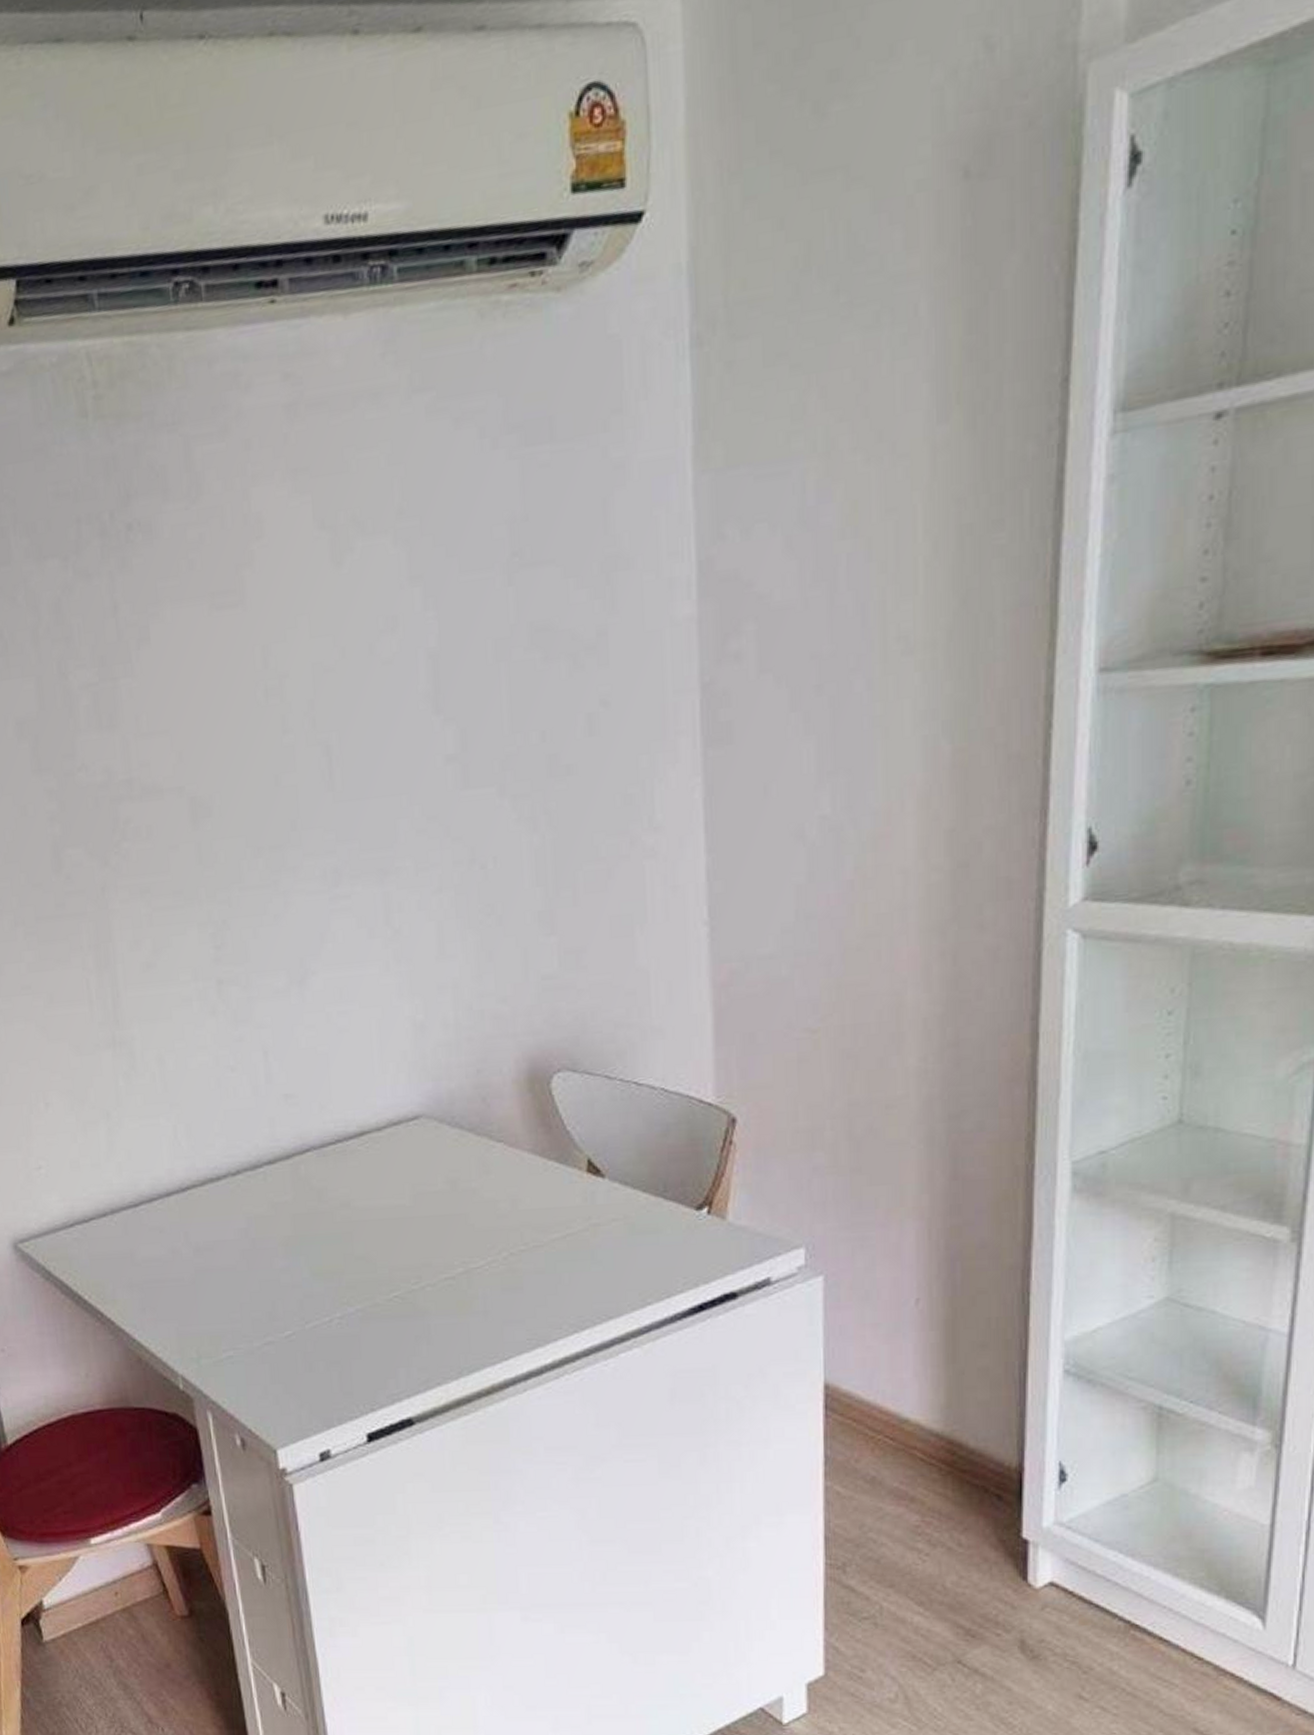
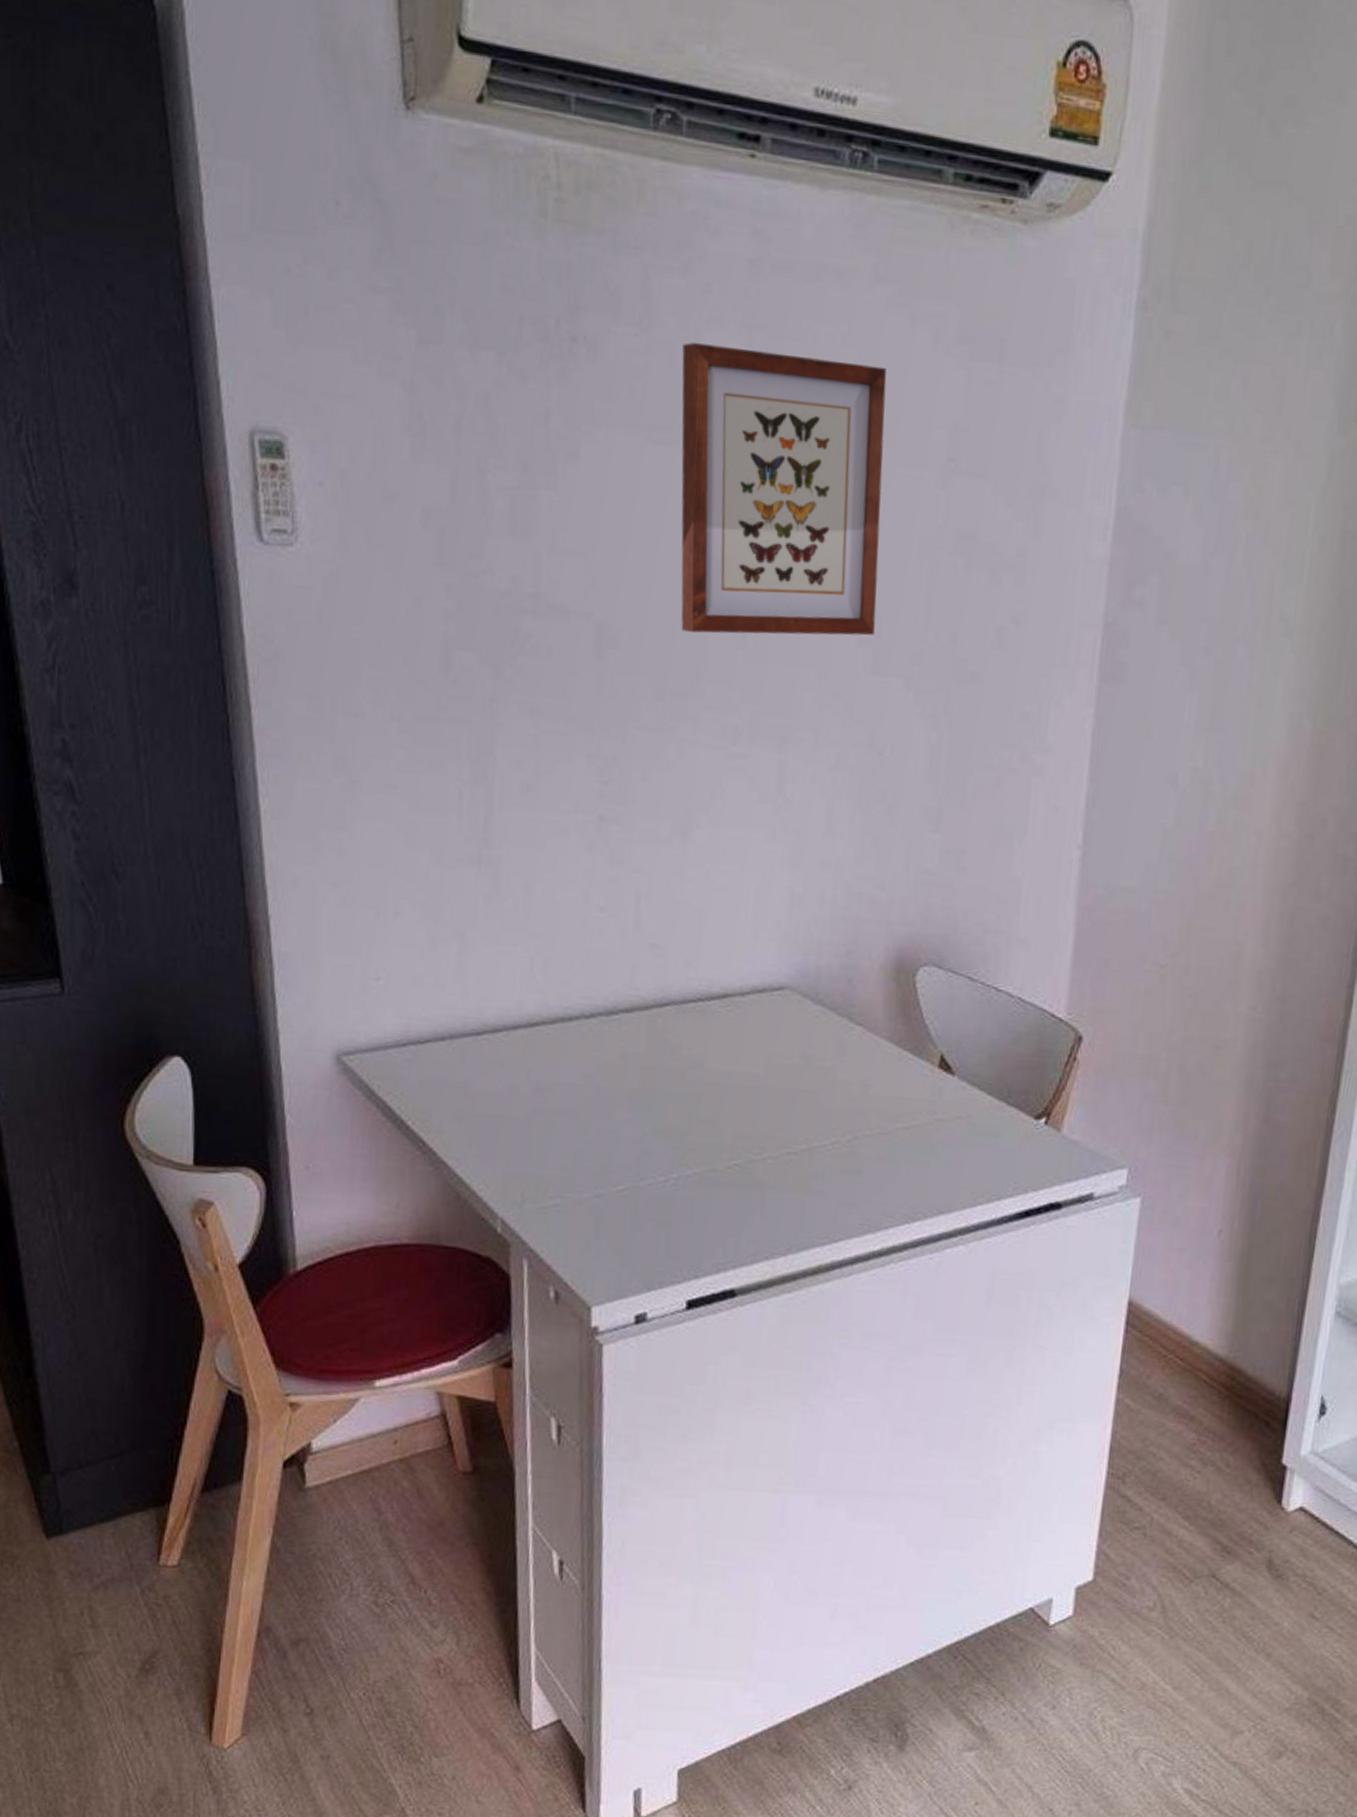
wall art: none [232,477,460,786] -> present [681,342,887,636]

